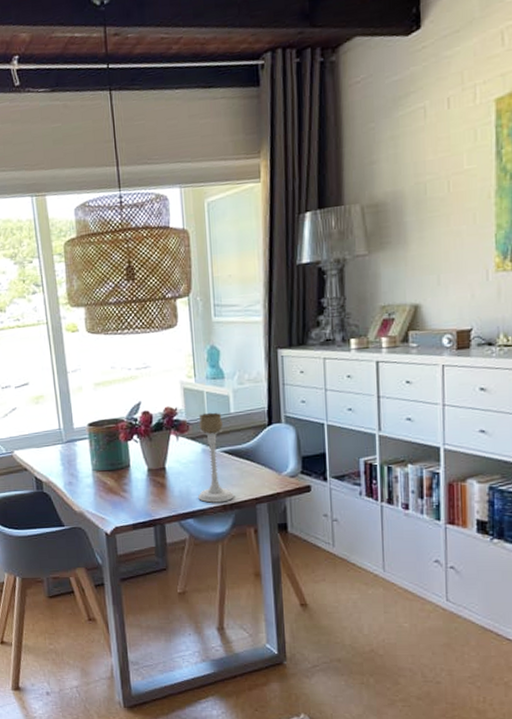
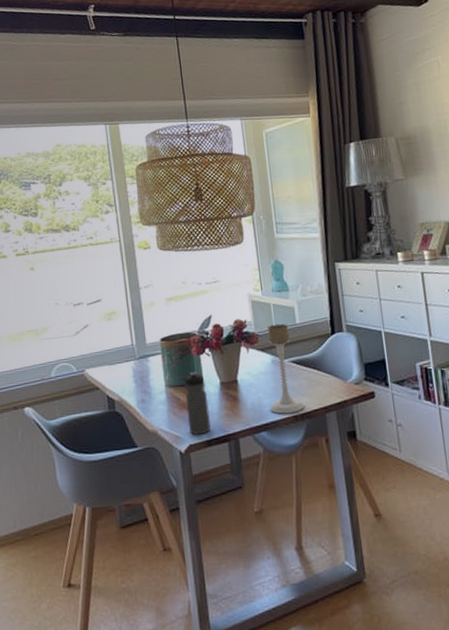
water bottle: none [112,457,138,518] -> present [185,371,211,435]

